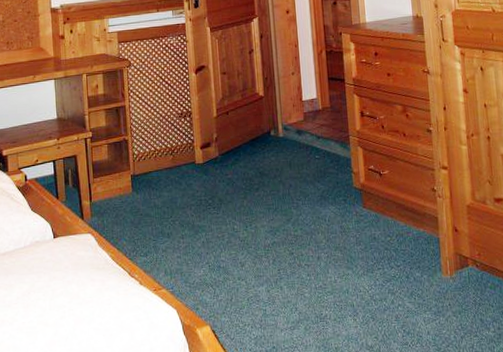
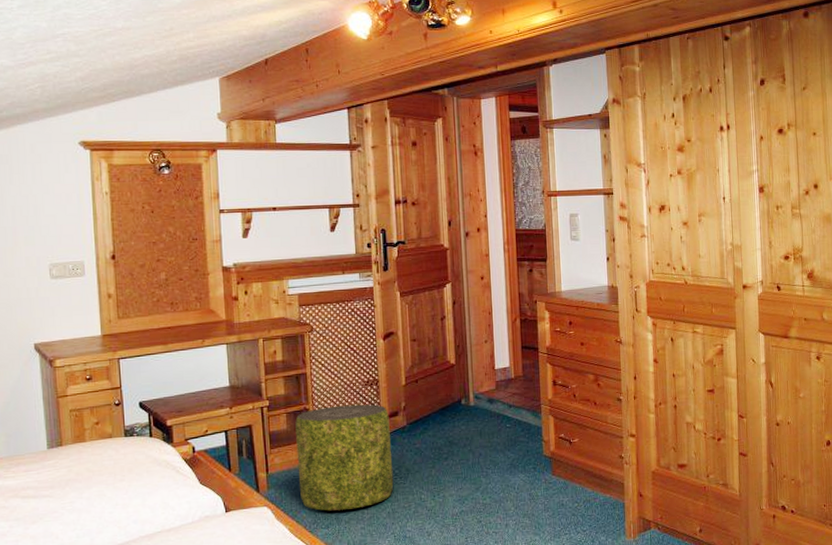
pouf: none [115,135,208,239] -> present [295,404,394,511]

